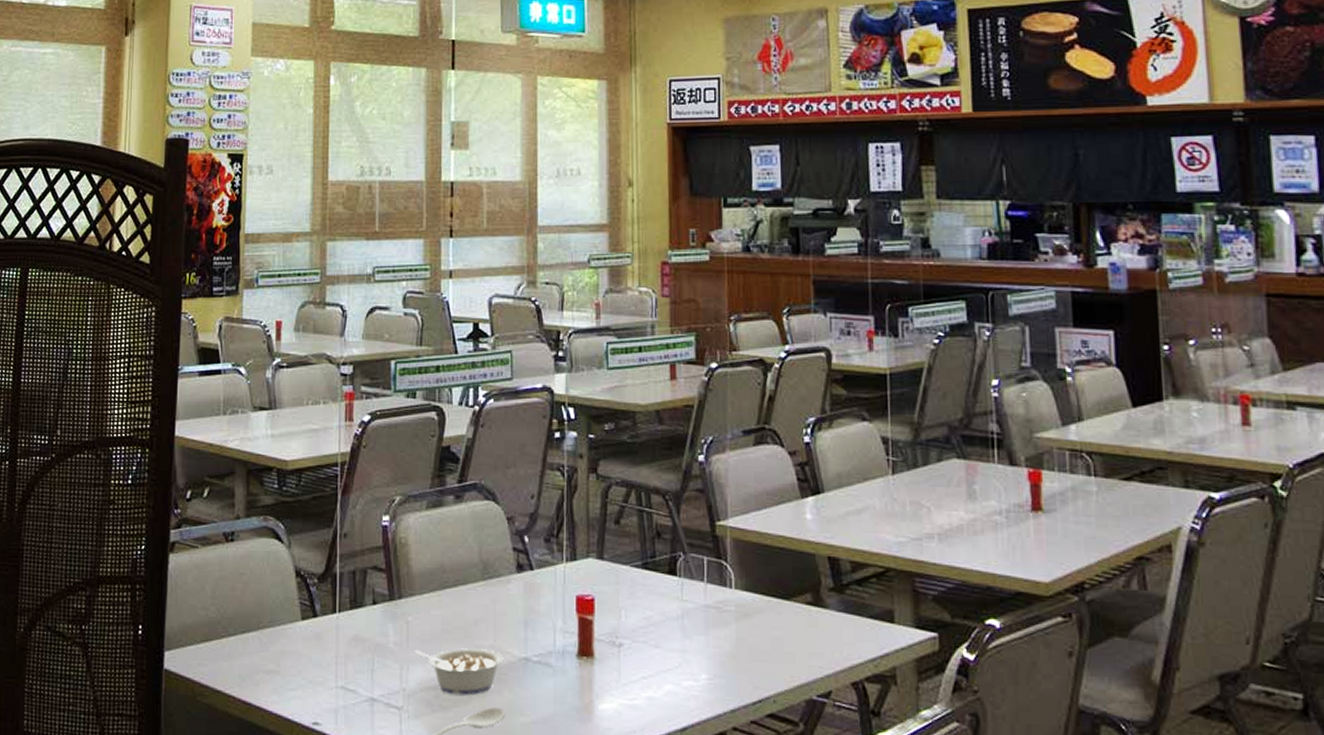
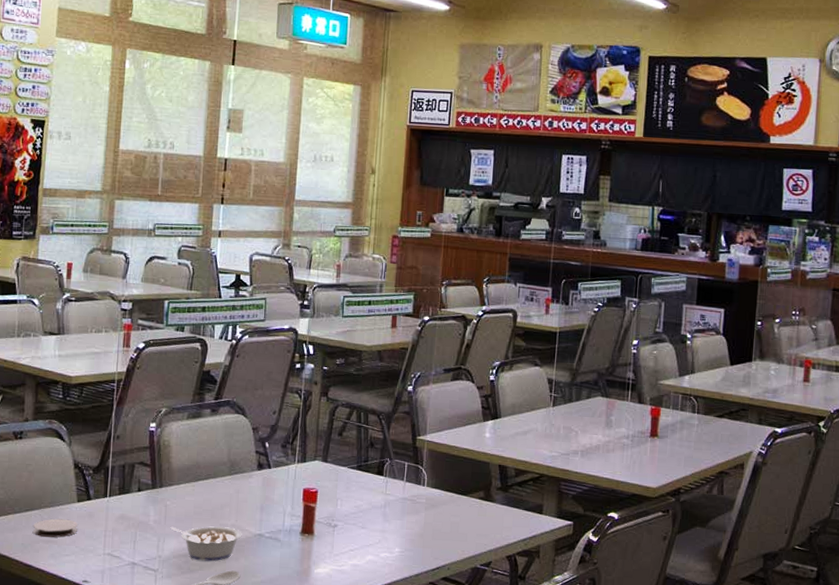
coaster: none [250,642,304,667] -> present [32,518,79,538]

